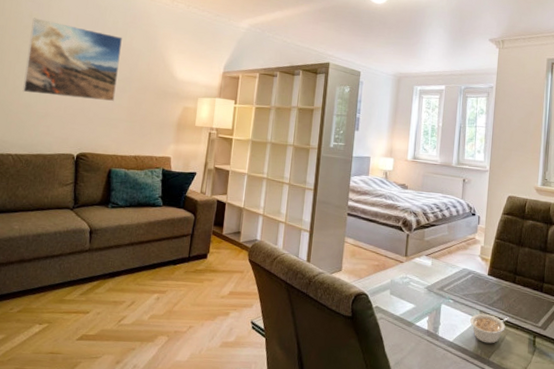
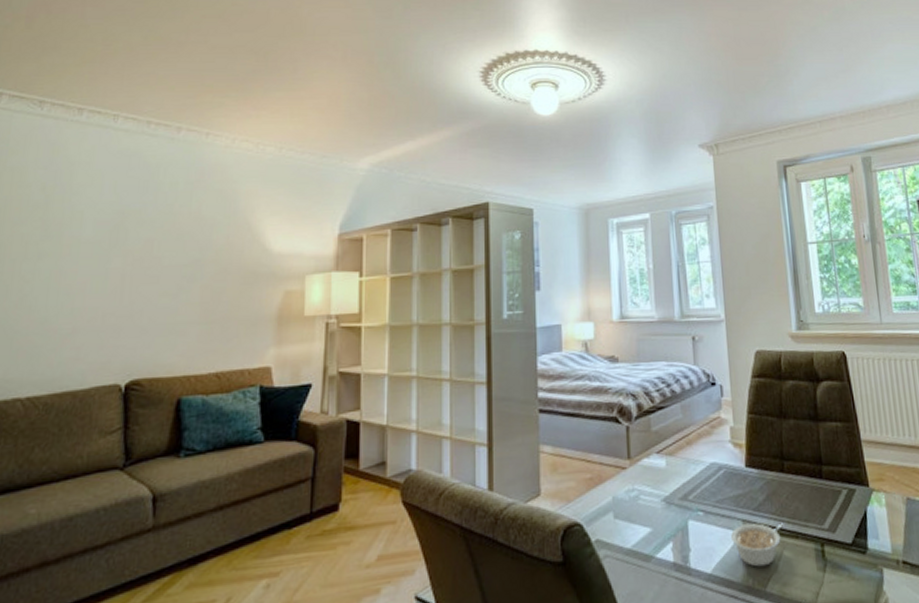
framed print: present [22,18,122,102] -> none [34,191,186,303]

